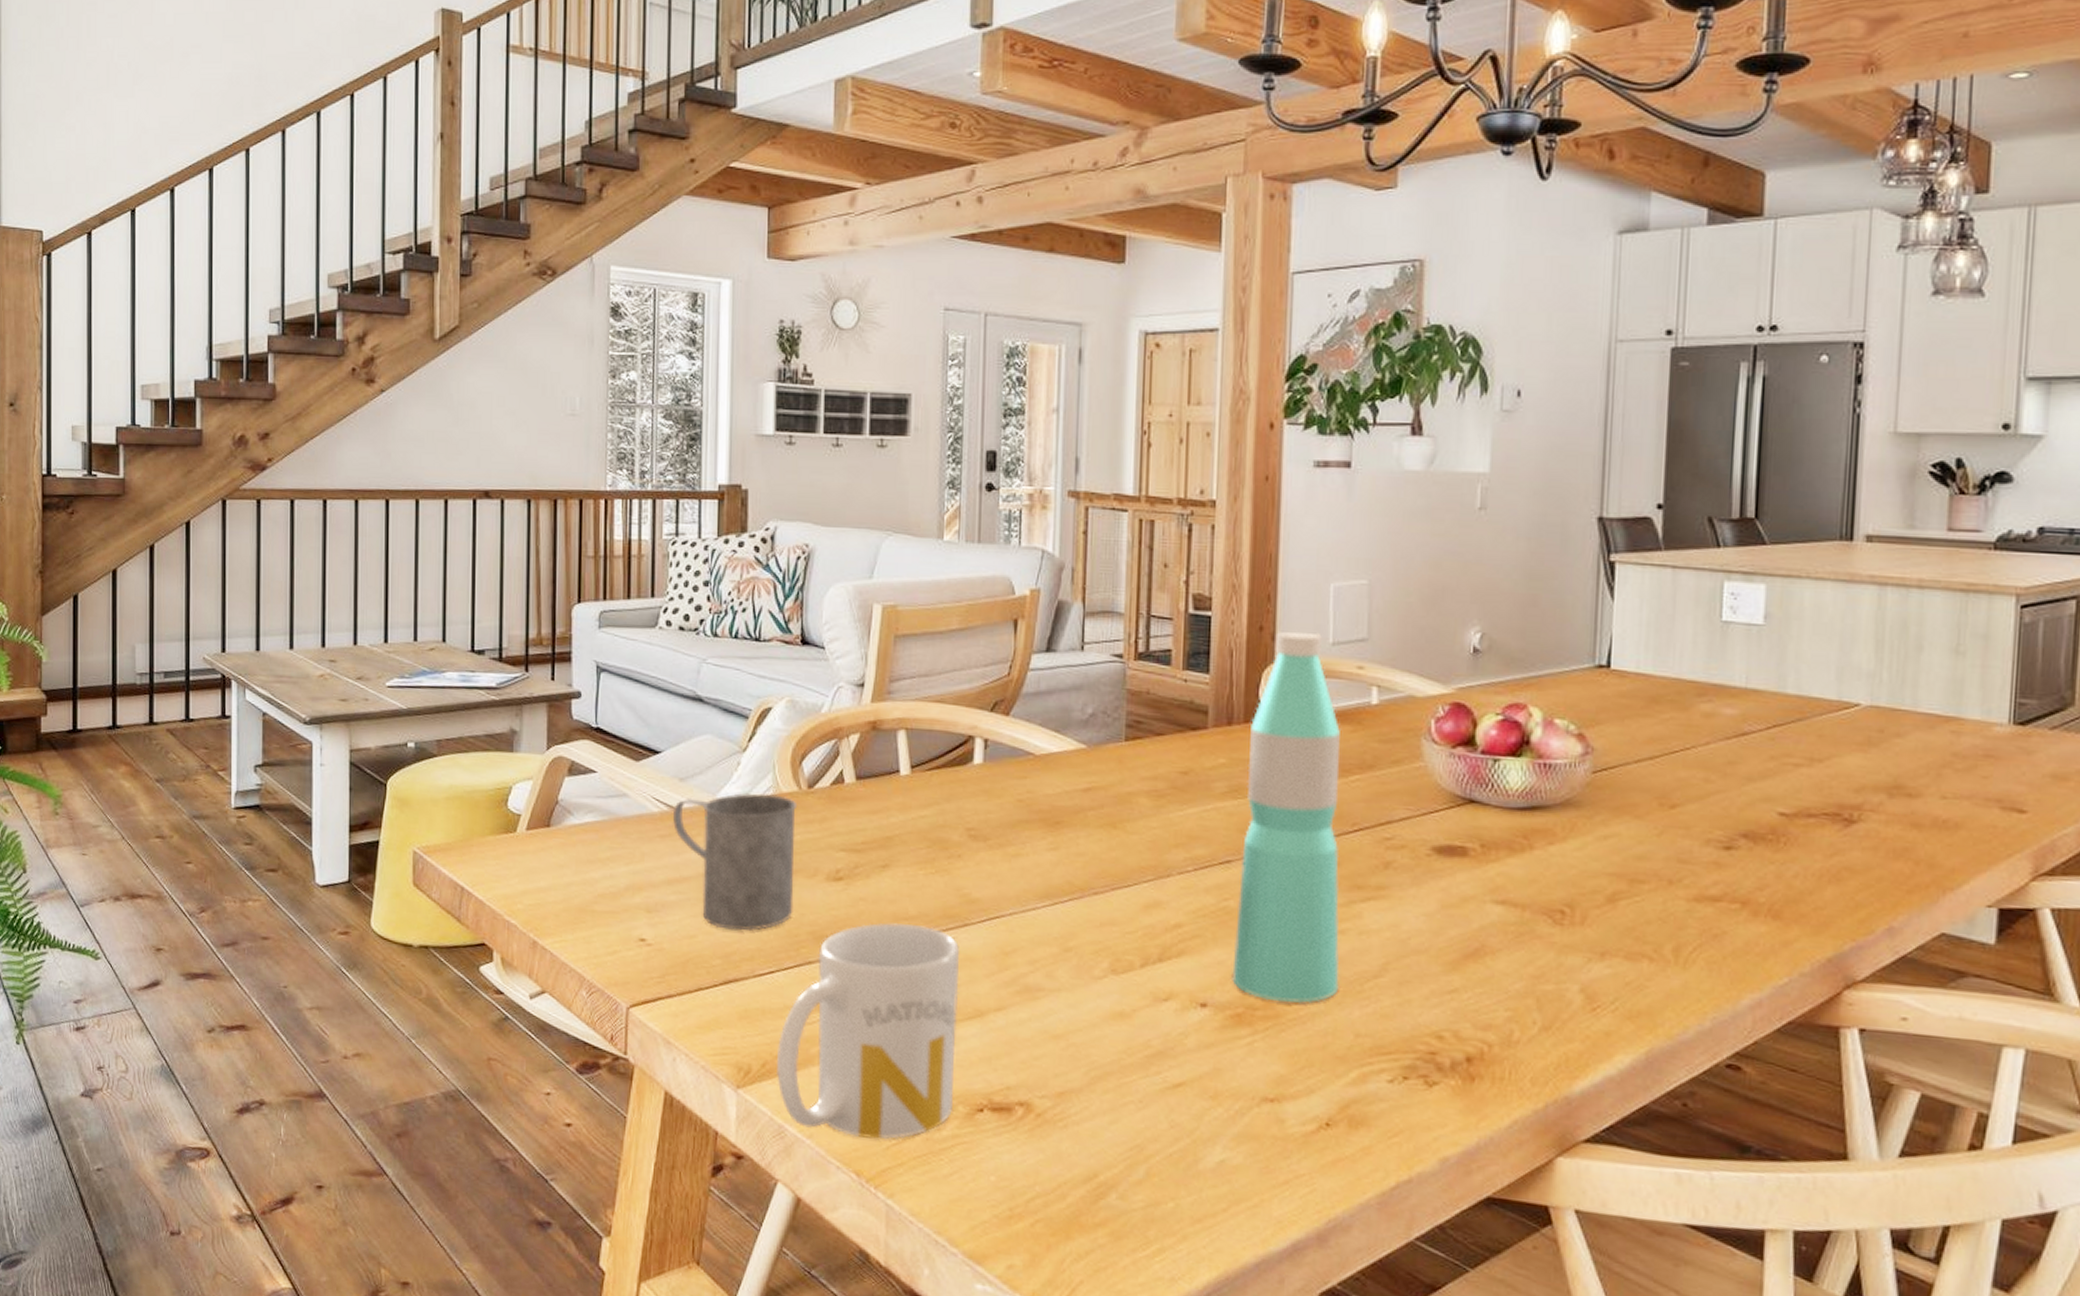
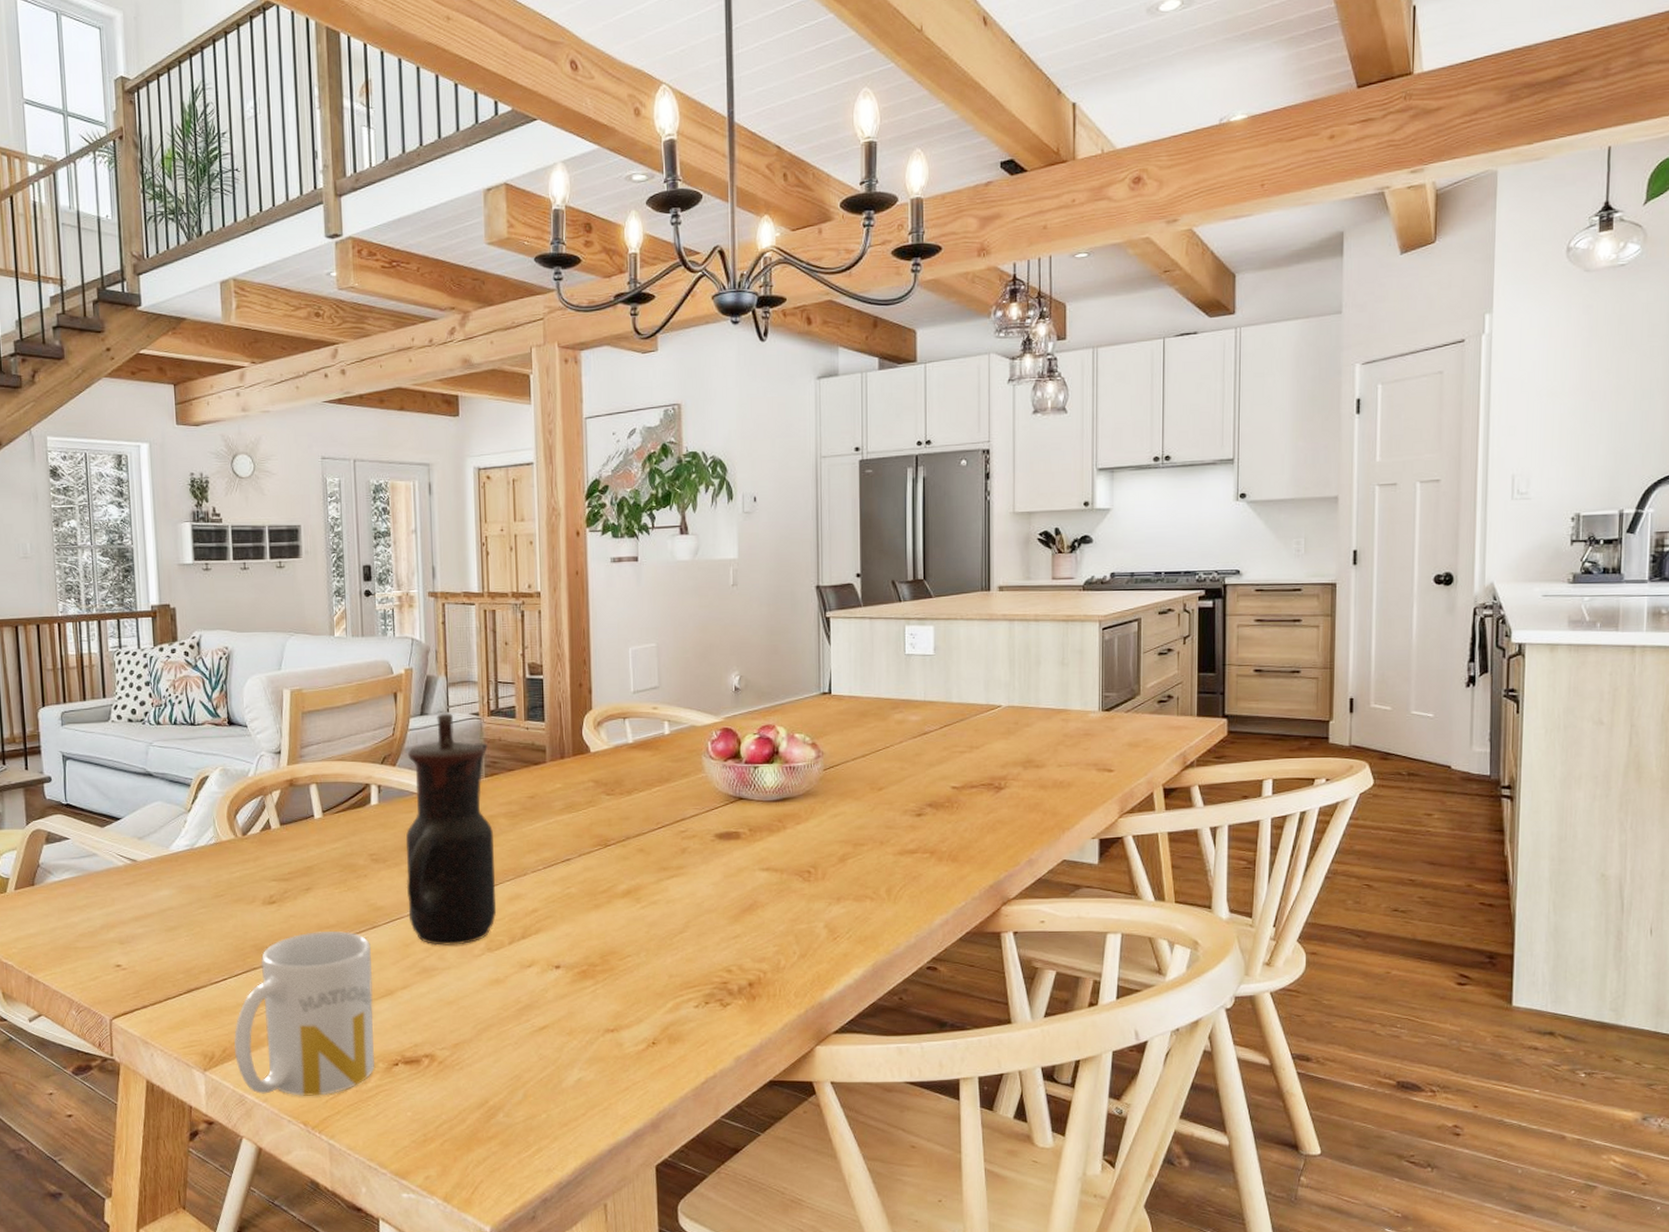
mug: present [672,792,798,931] -> none [134,843,238,951]
teapot: none [1011,651,1131,961] -> present [405,713,497,946]
water bottle: present [1232,631,1340,1004] -> none [576,685,655,958]

